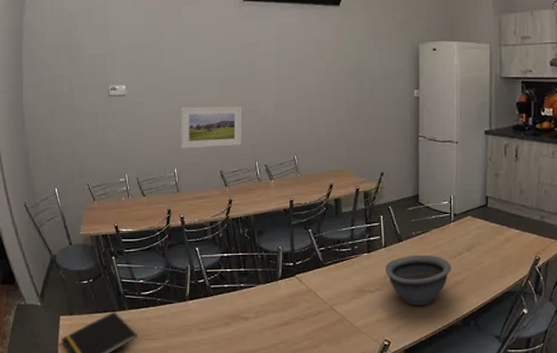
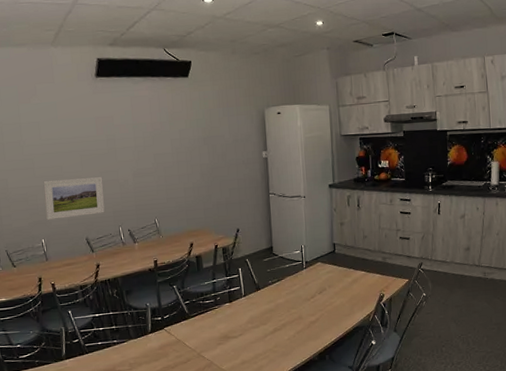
bowl: present [384,254,451,305] -> none [246,299,306,346]

